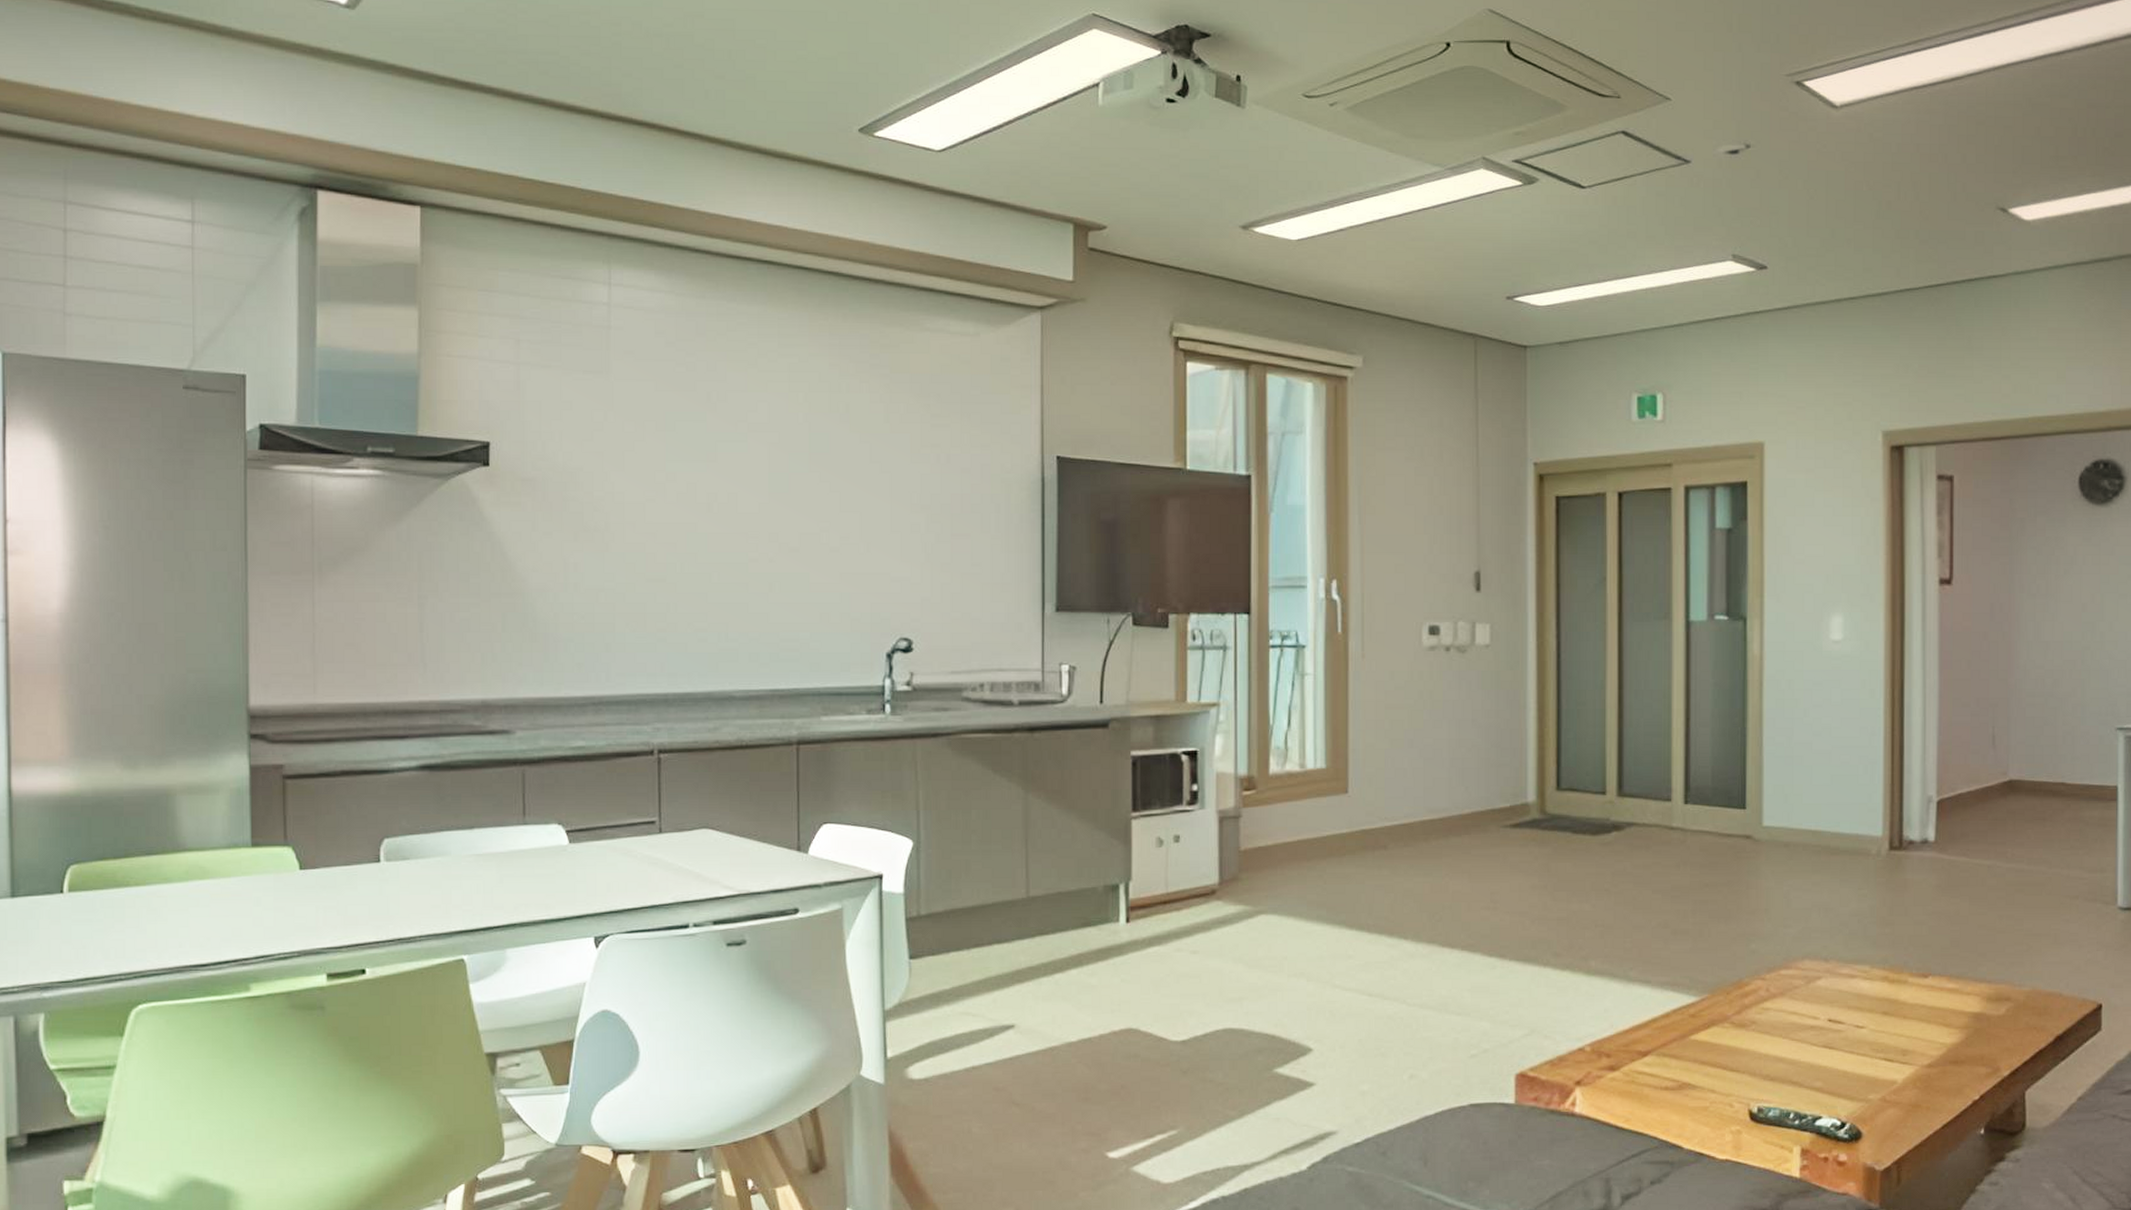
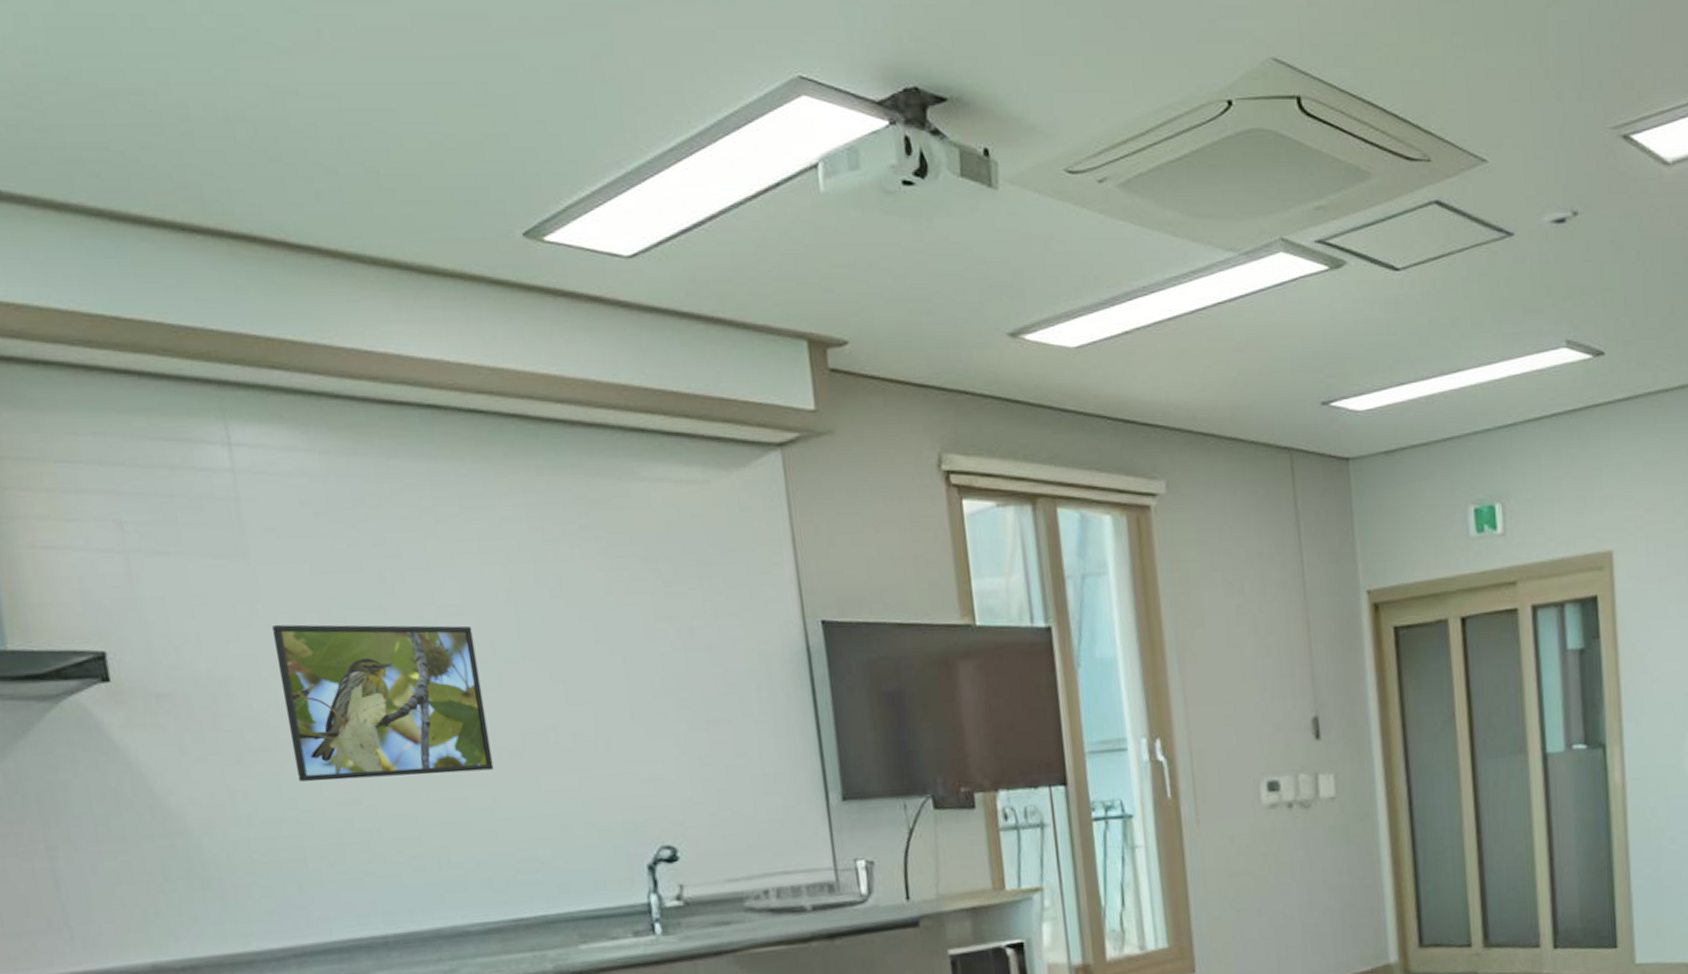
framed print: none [618,430,774,561] -> present [271,624,494,782]

